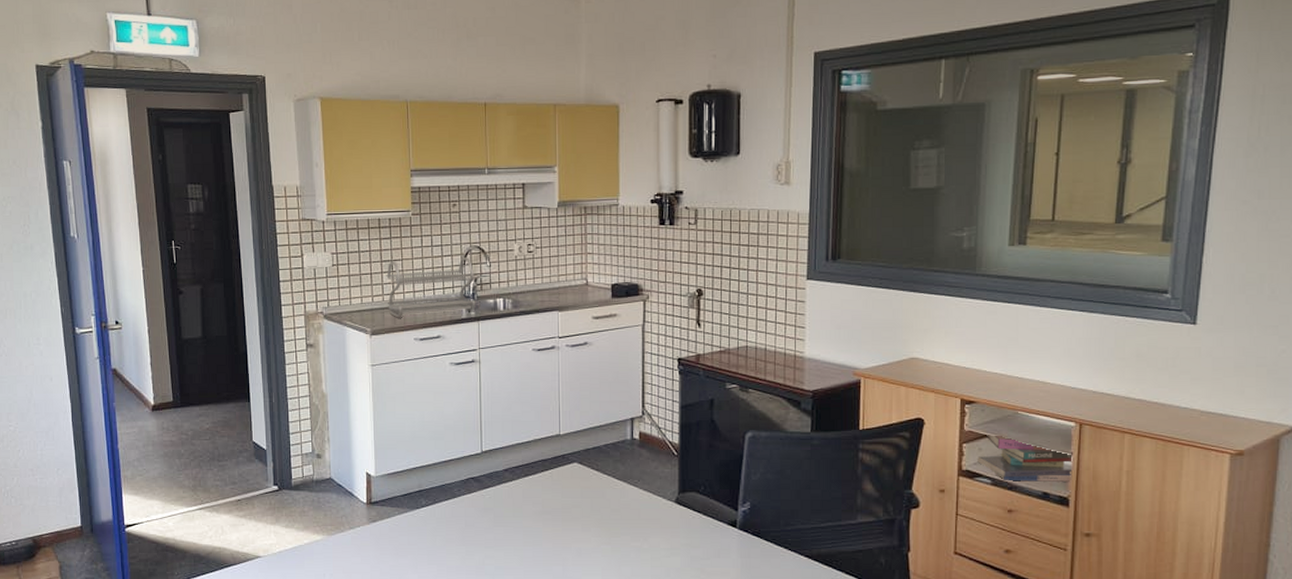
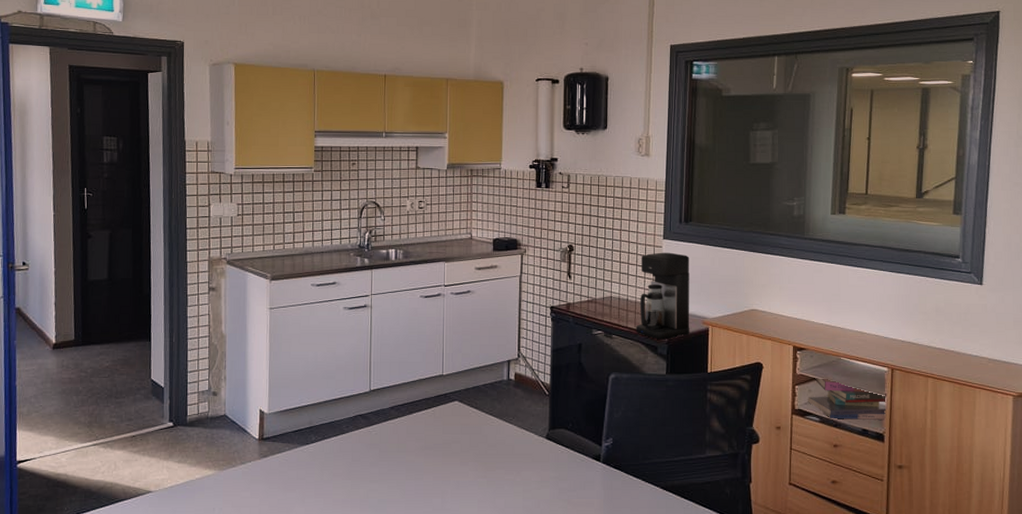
dish rack: present [386,257,477,318] -> none [288,211,371,265]
coffee maker: none [776,295,838,393] -> present [636,252,690,339]

